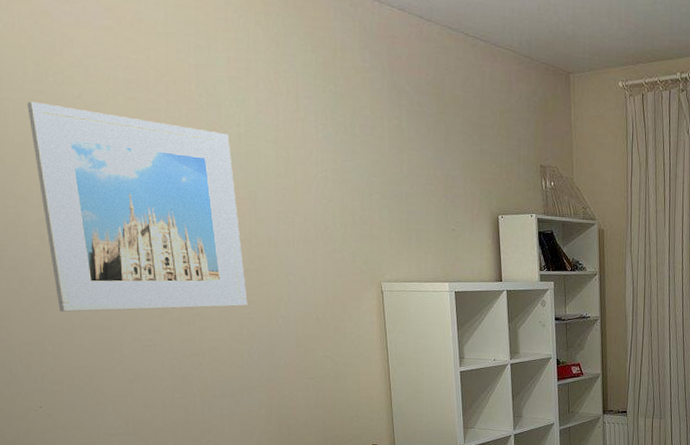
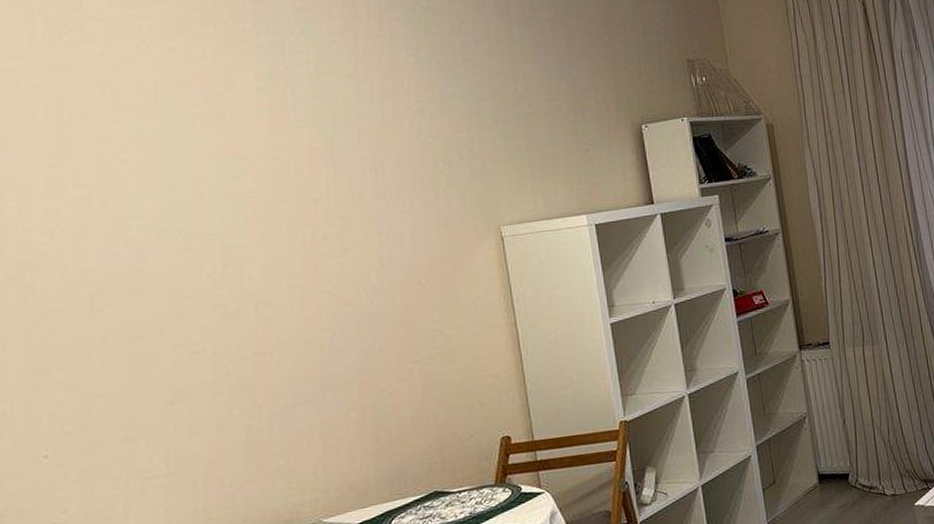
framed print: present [27,101,248,312] -> none [34,67,328,325]

